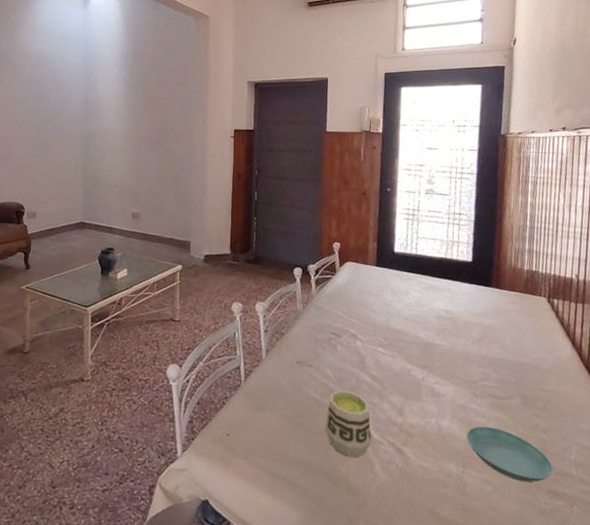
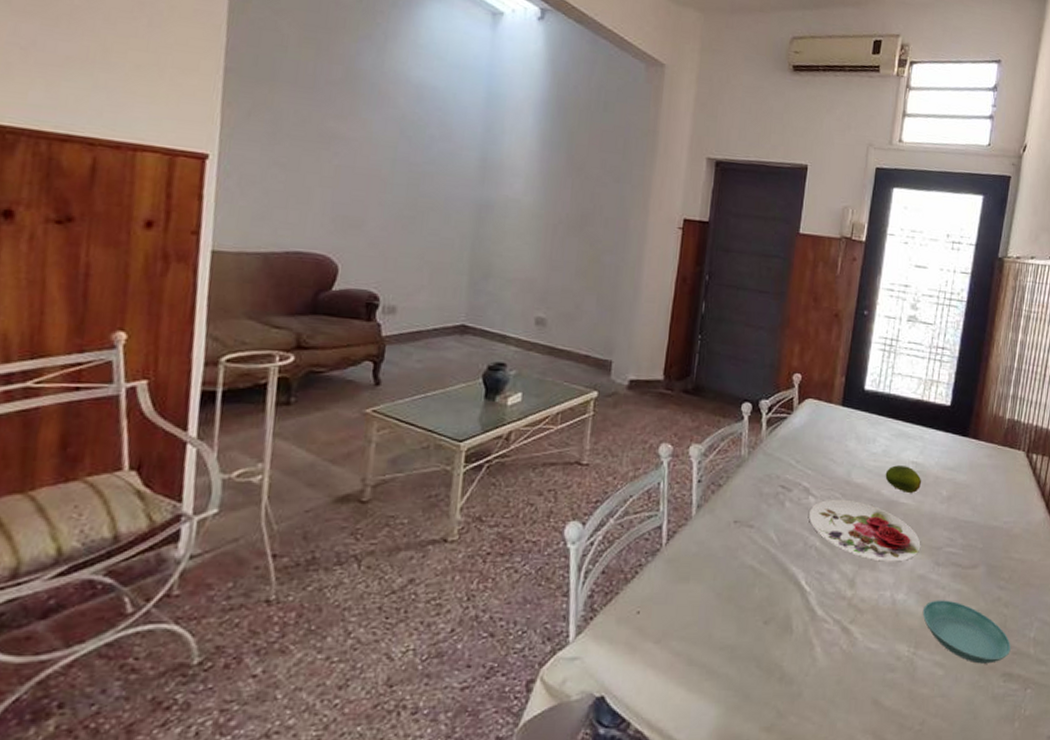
cup: present [325,390,371,458] -> none [761,556,816,639]
plate: none [358,342,459,394] -> present [809,499,921,562]
fruit: none [420,313,454,336] -> present [885,465,922,493]

